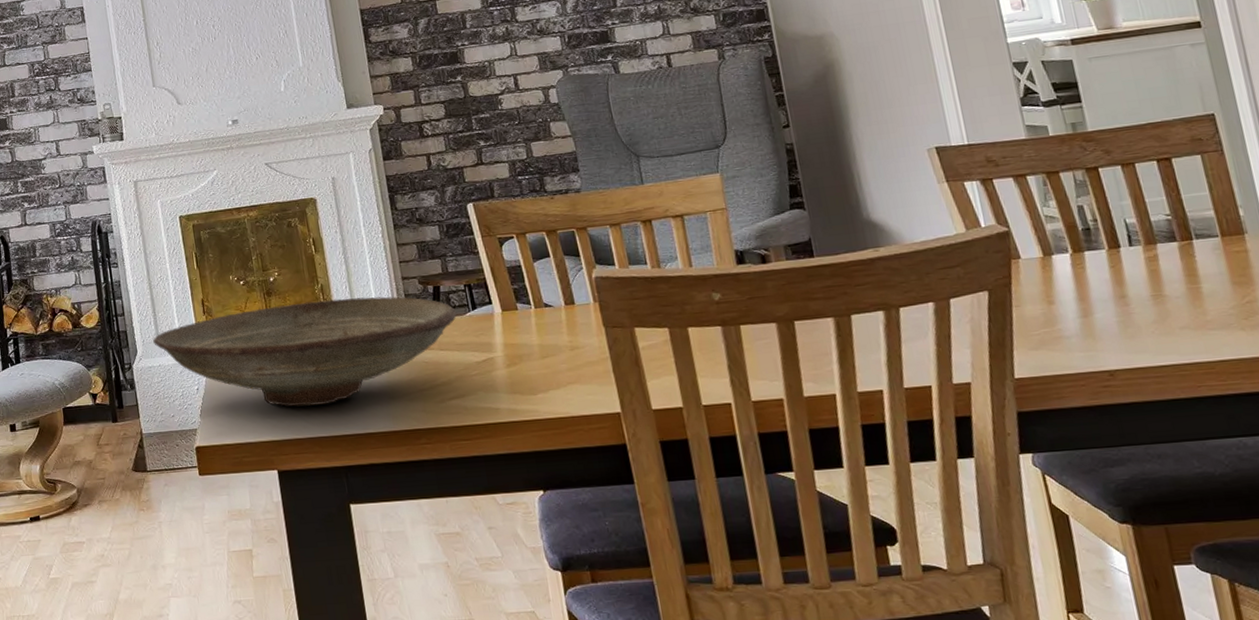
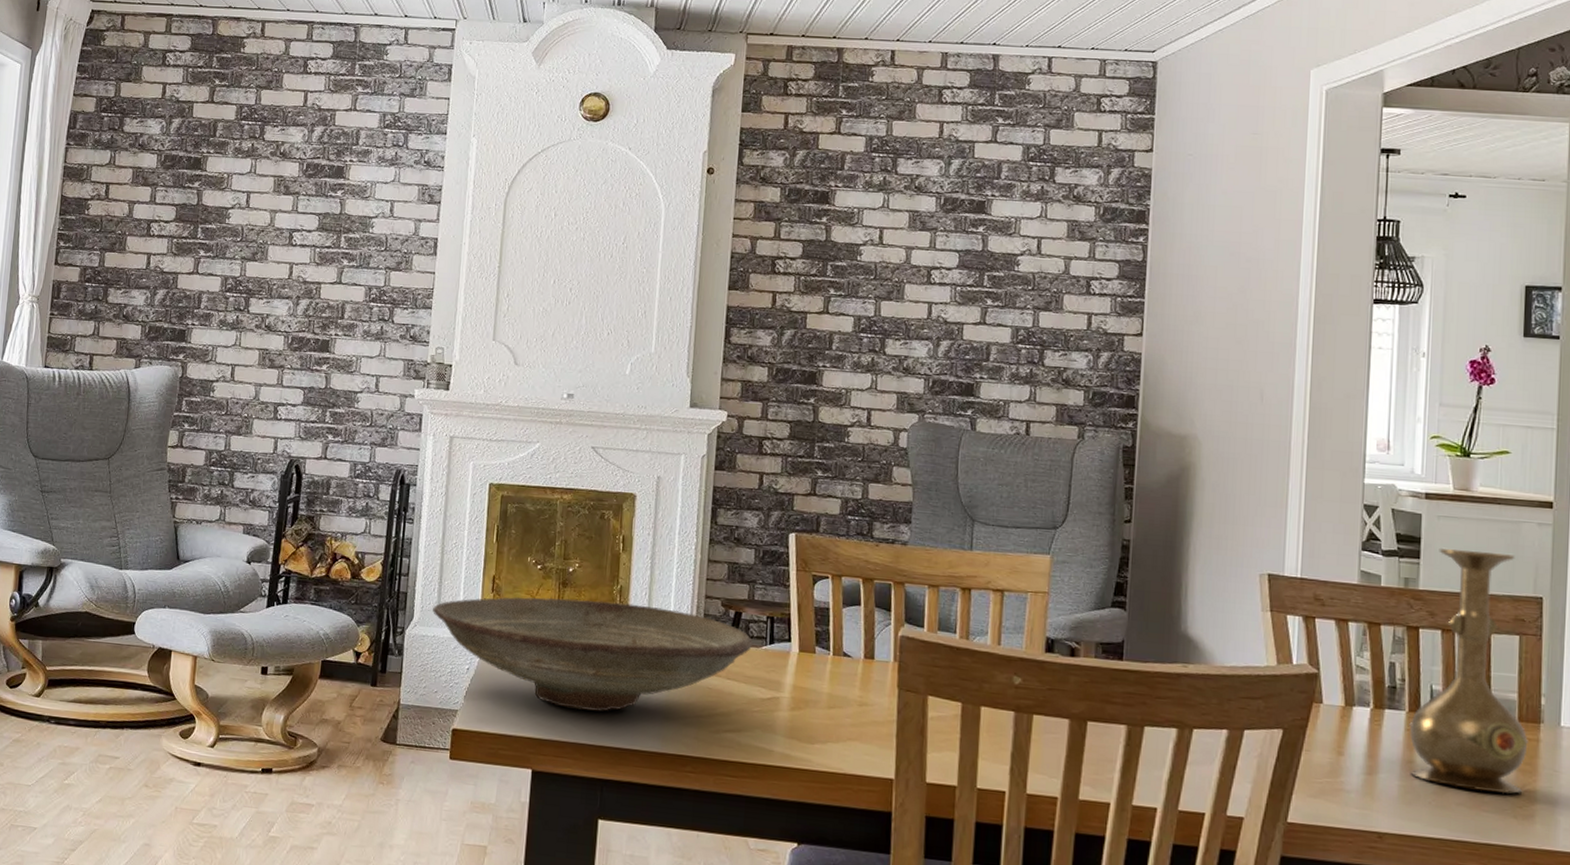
vase: none [1098,79,1244,313] -> present [1409,548,1528,794]

